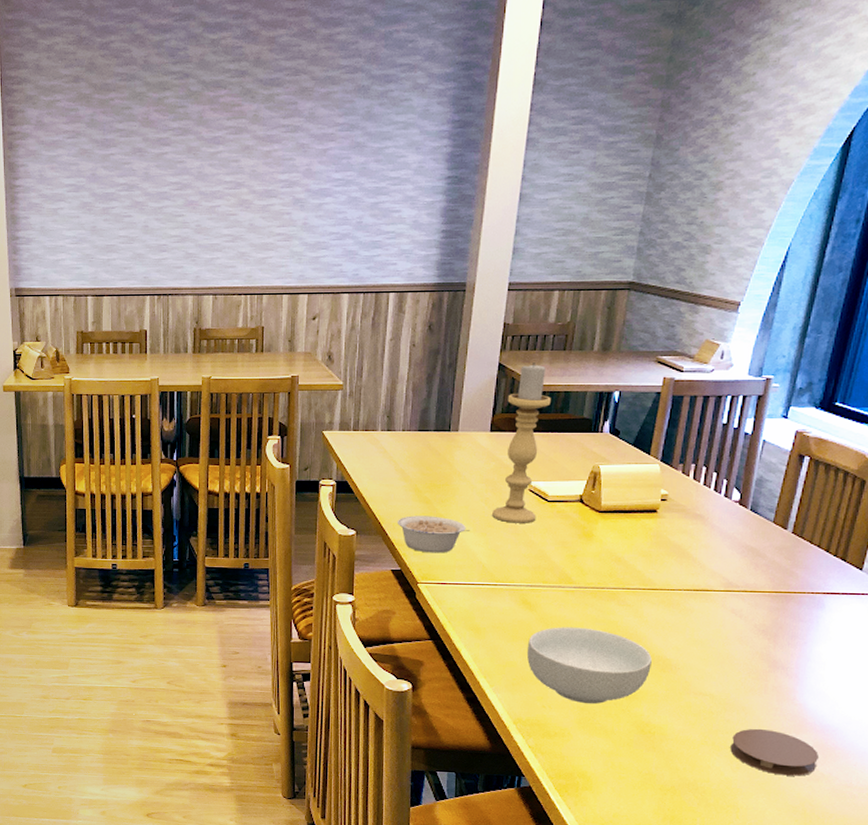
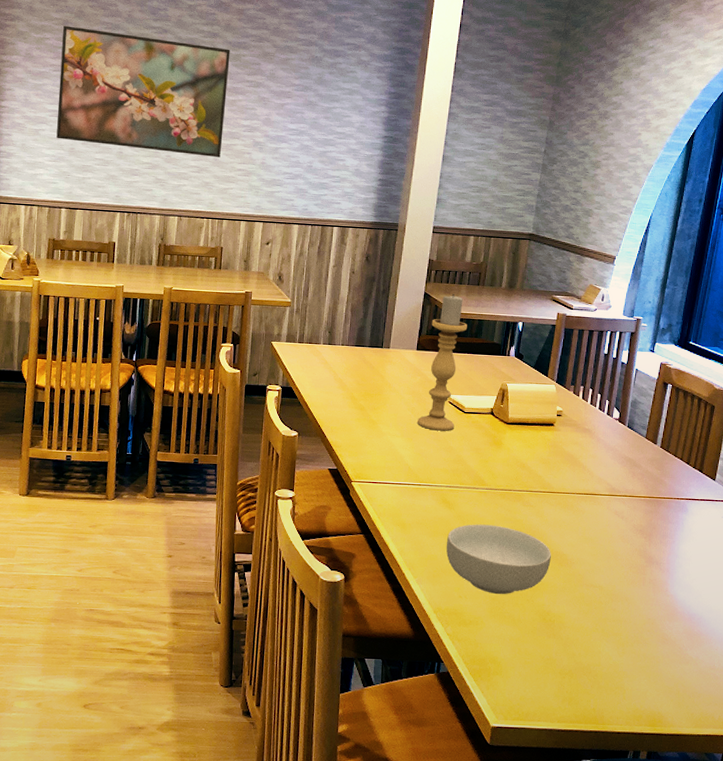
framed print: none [74,82,262,222] -> present [56,25,231,157]
legume: present [398,515,470,553] -> none [335,420,398,455]
coaster: present [730,728,820,776] -> none [617,617,688,660]

